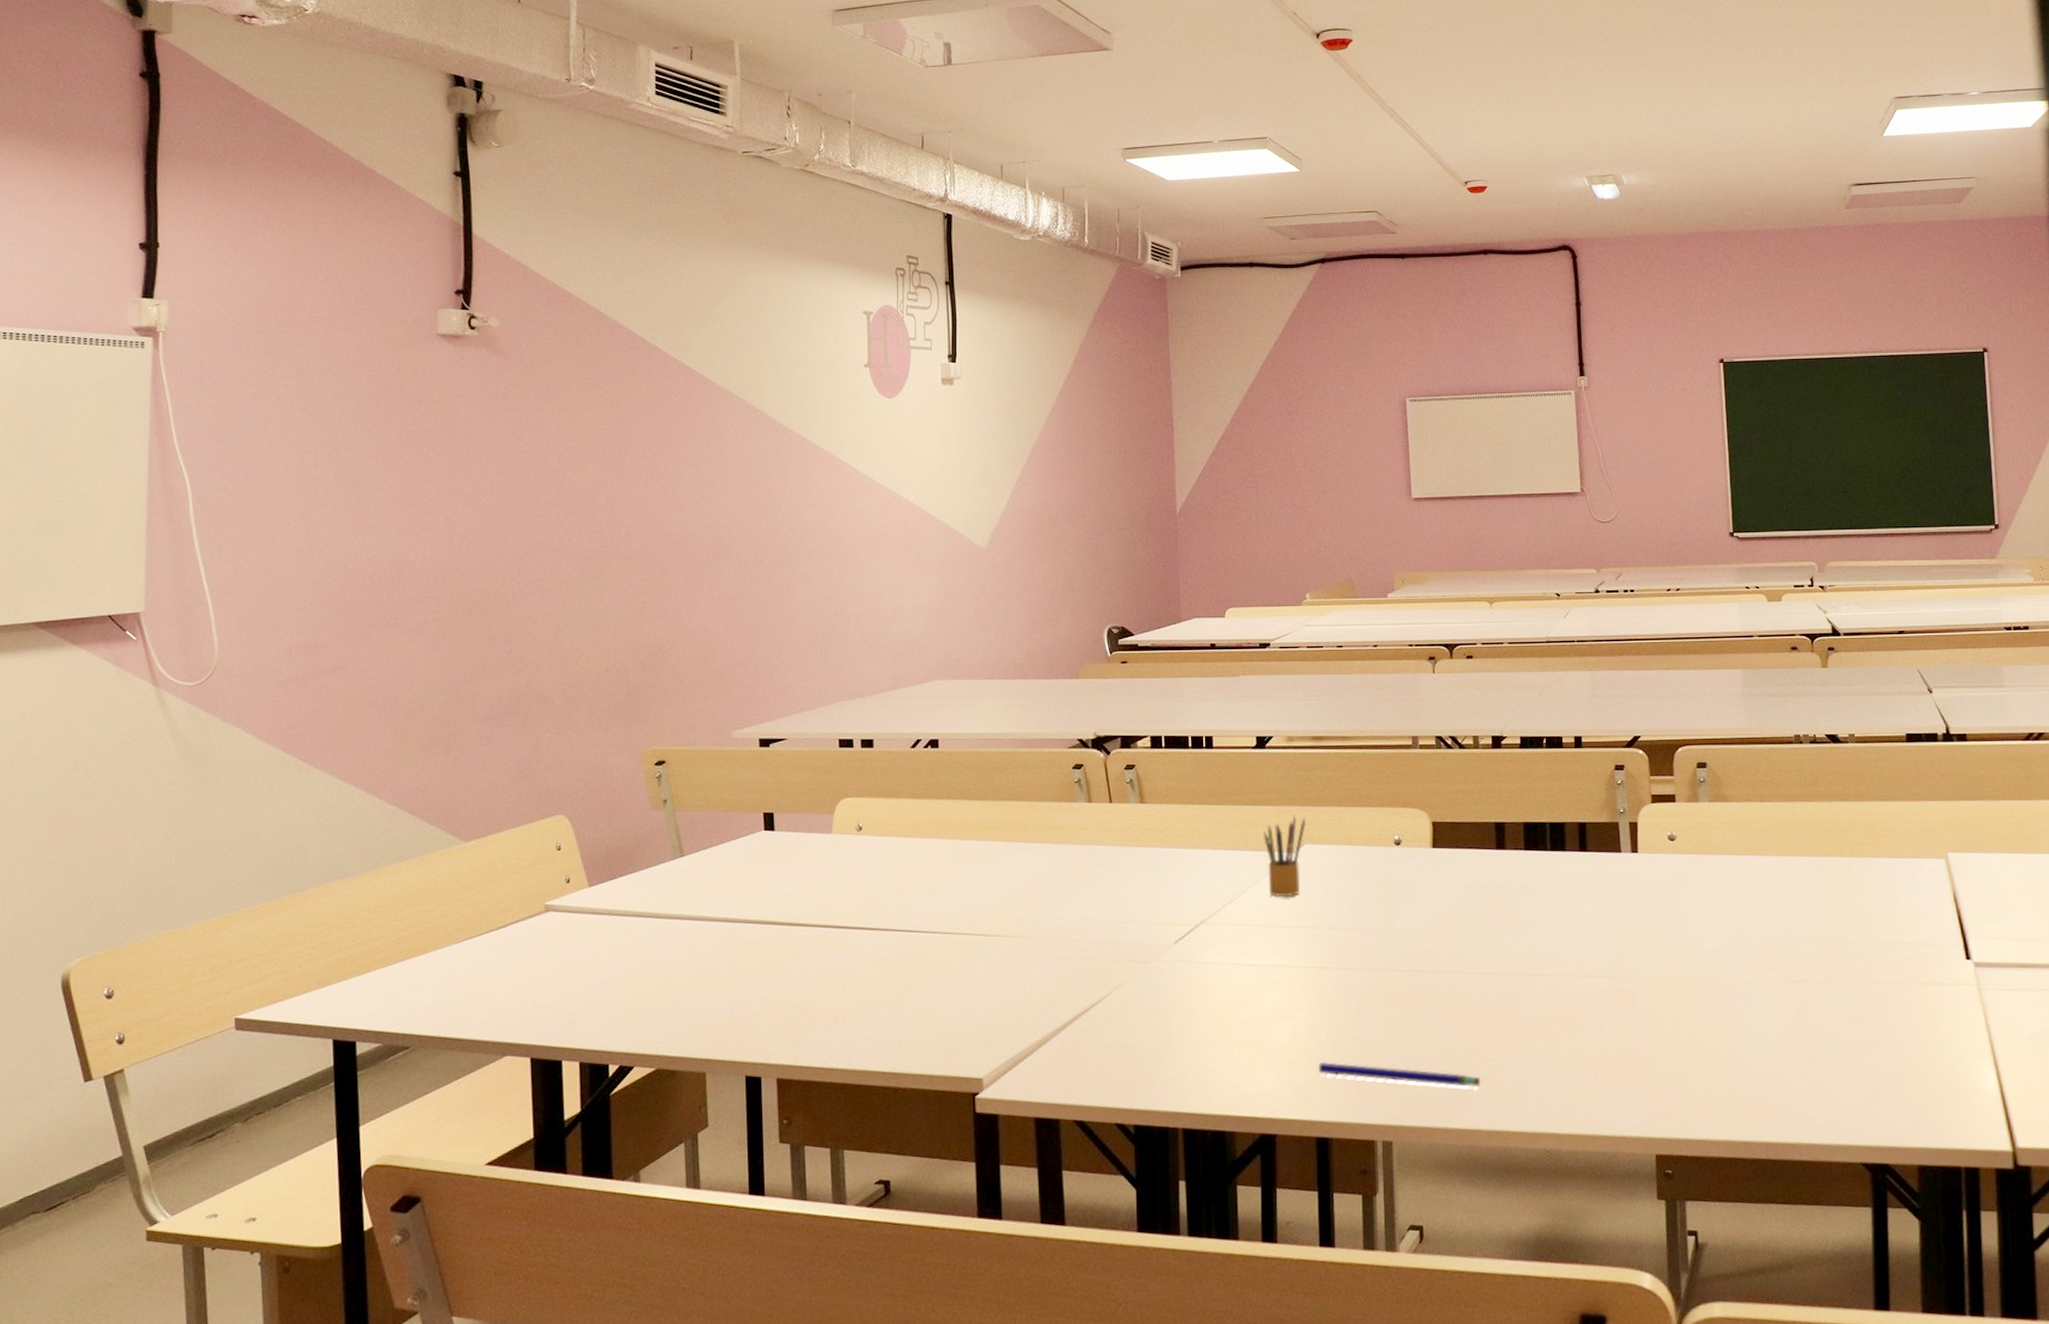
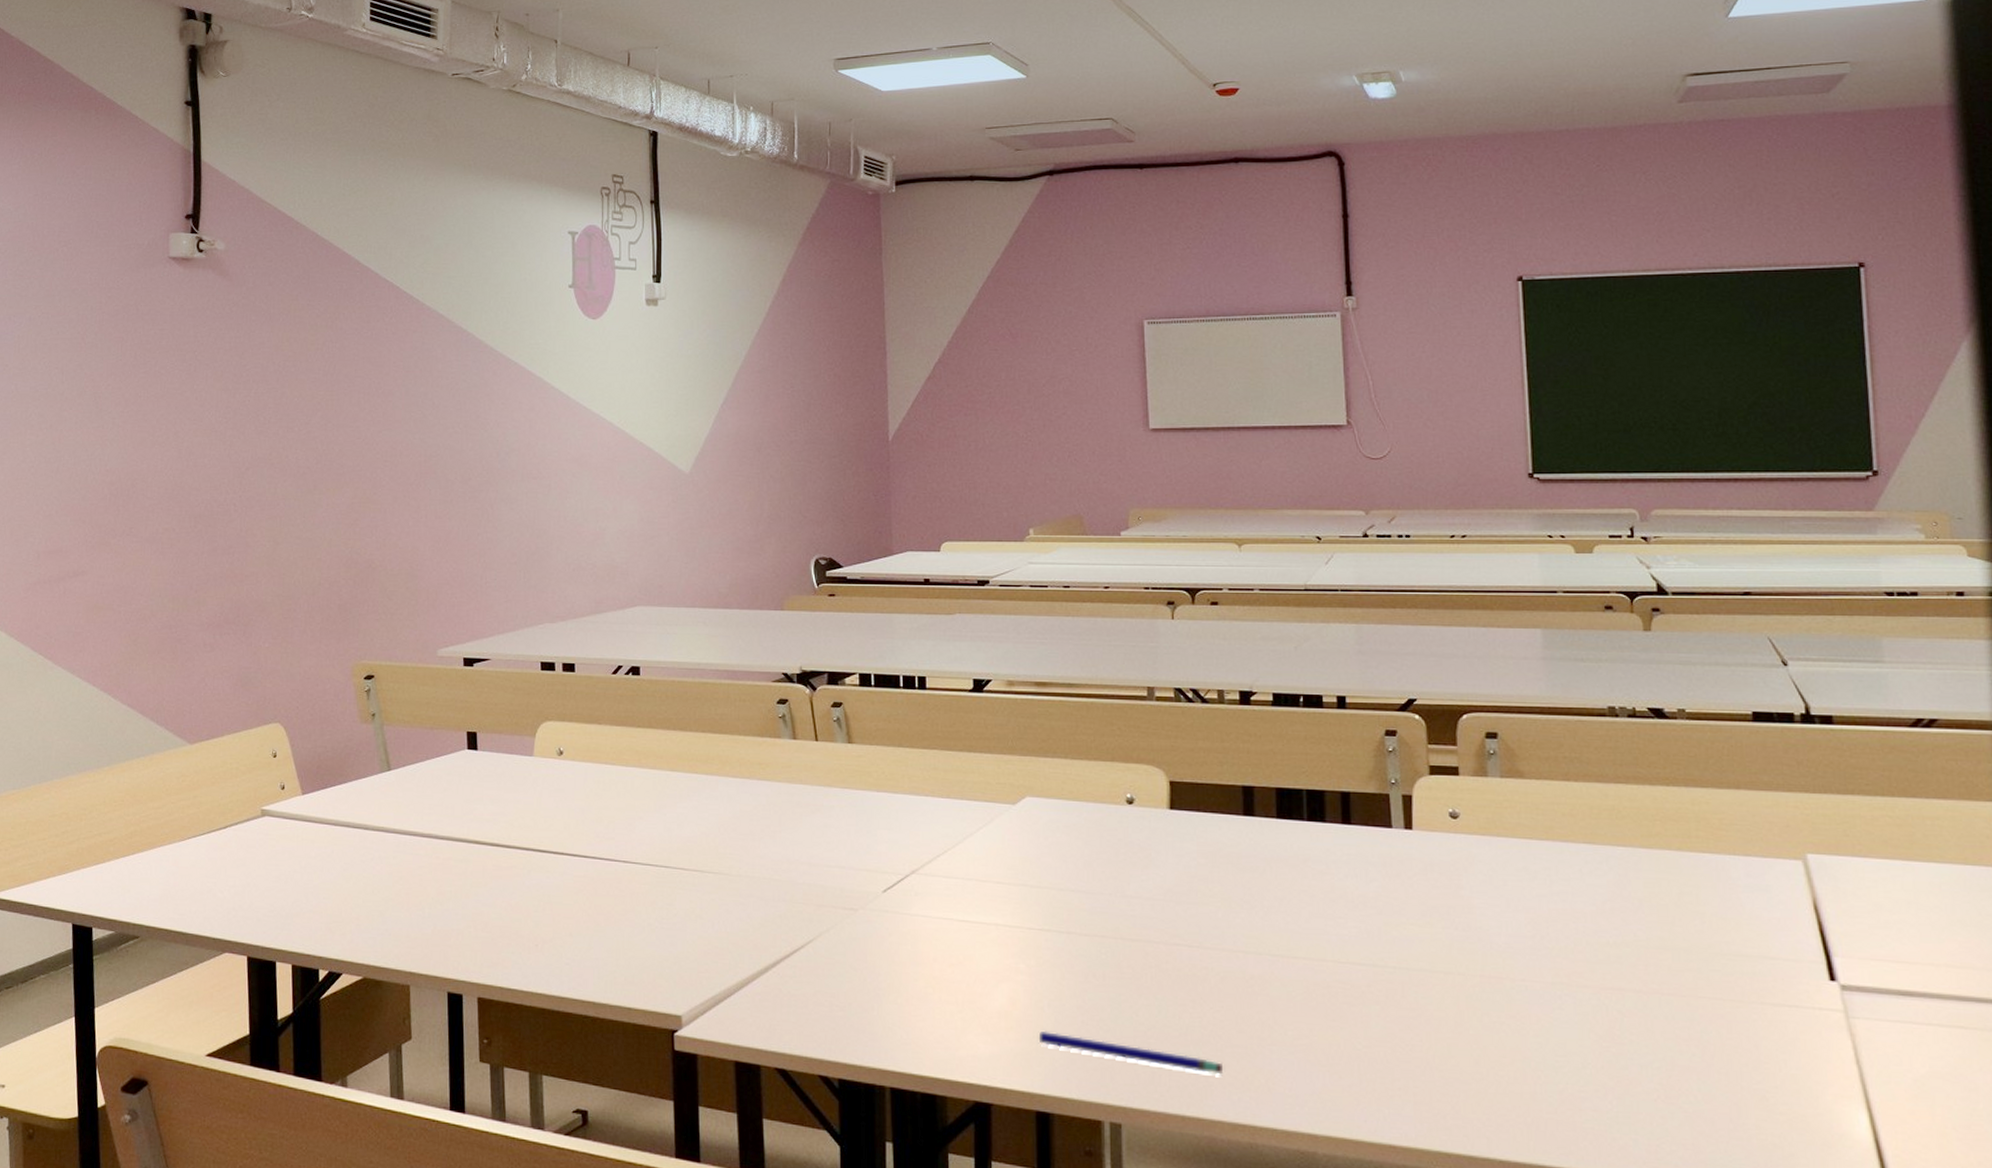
pencil box: present [1263,814,1306,898] -> none [980,764,1027,852]

